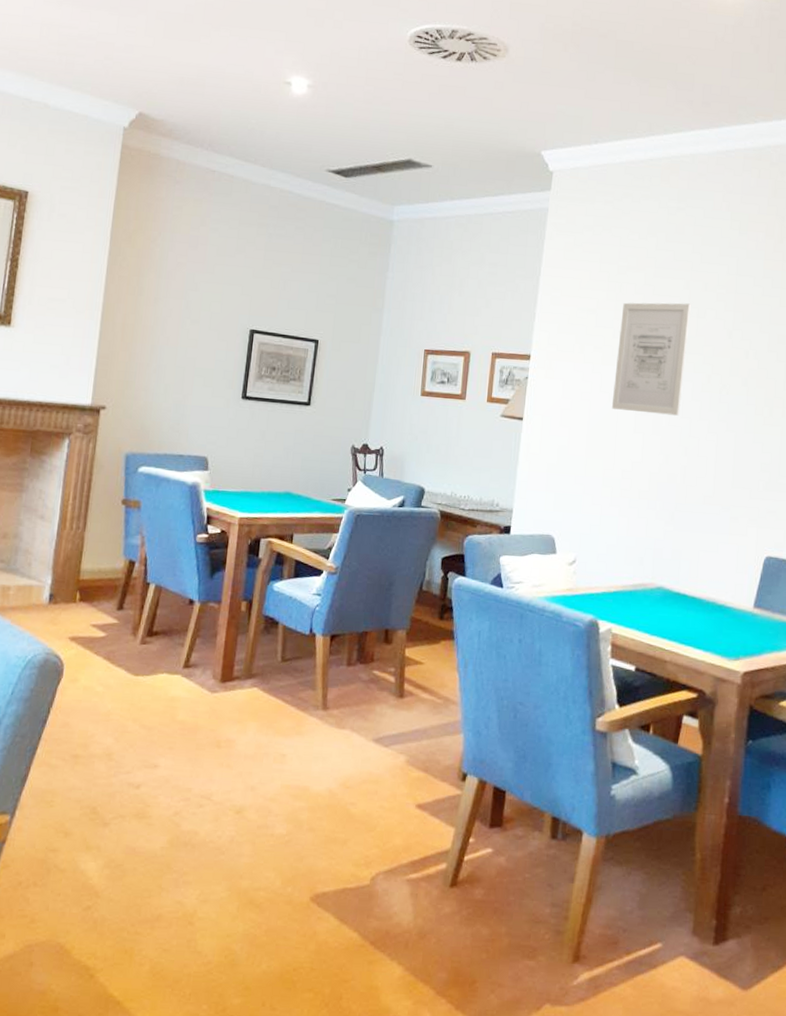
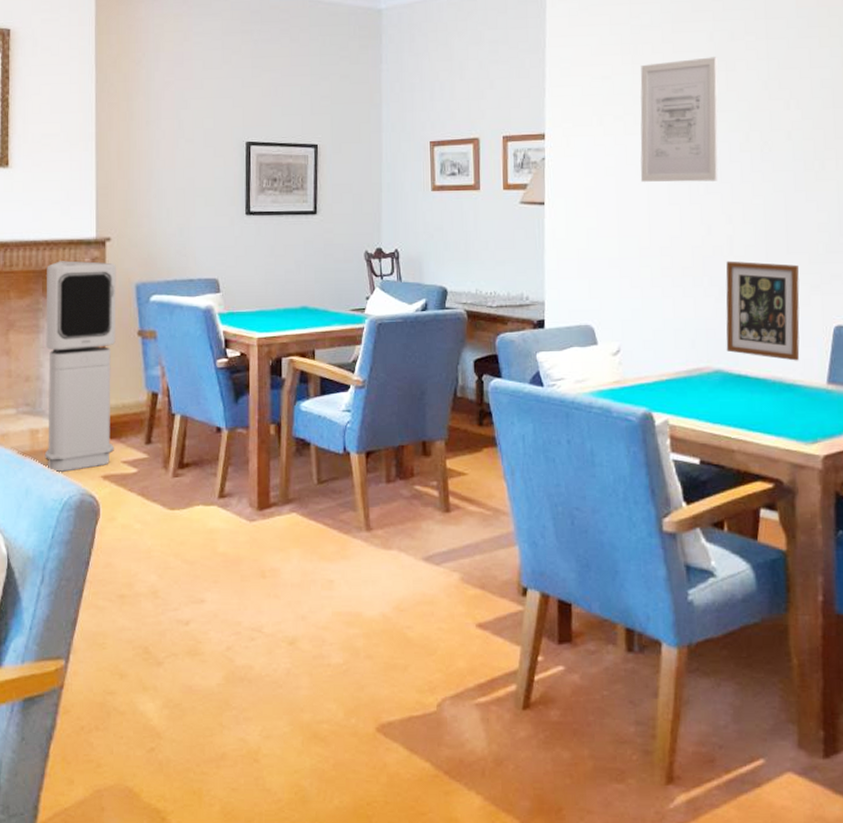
air purifier: none [13,423,108,630] -> present [44,260,116,472]
picture frame: none [670,489,740,585] -> present [726,261,800,361]

